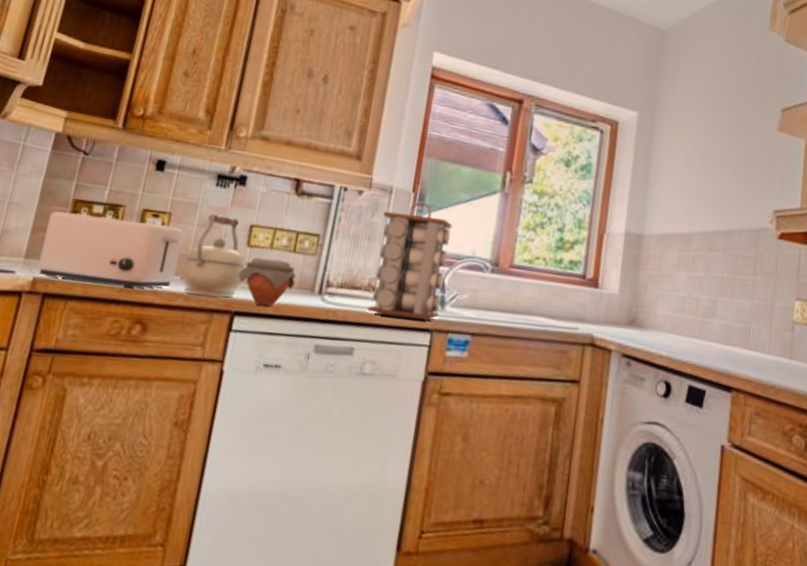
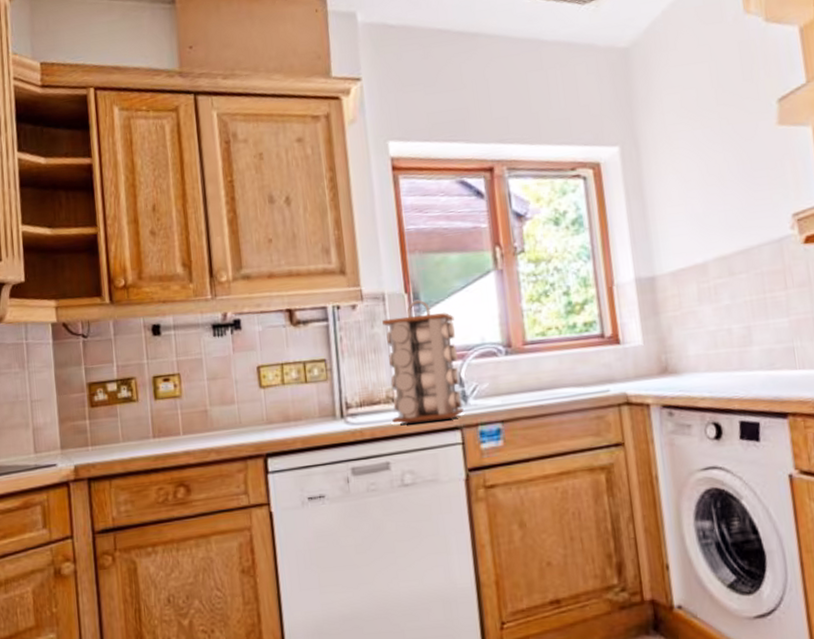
toaster: present [37,211,184,288] -> none [70,386,201,462]
kettle: present [178,213,248,298] -> none [204,363,268,447]
jar: present [238,257,296,306] -> none [259,393,316,442]

